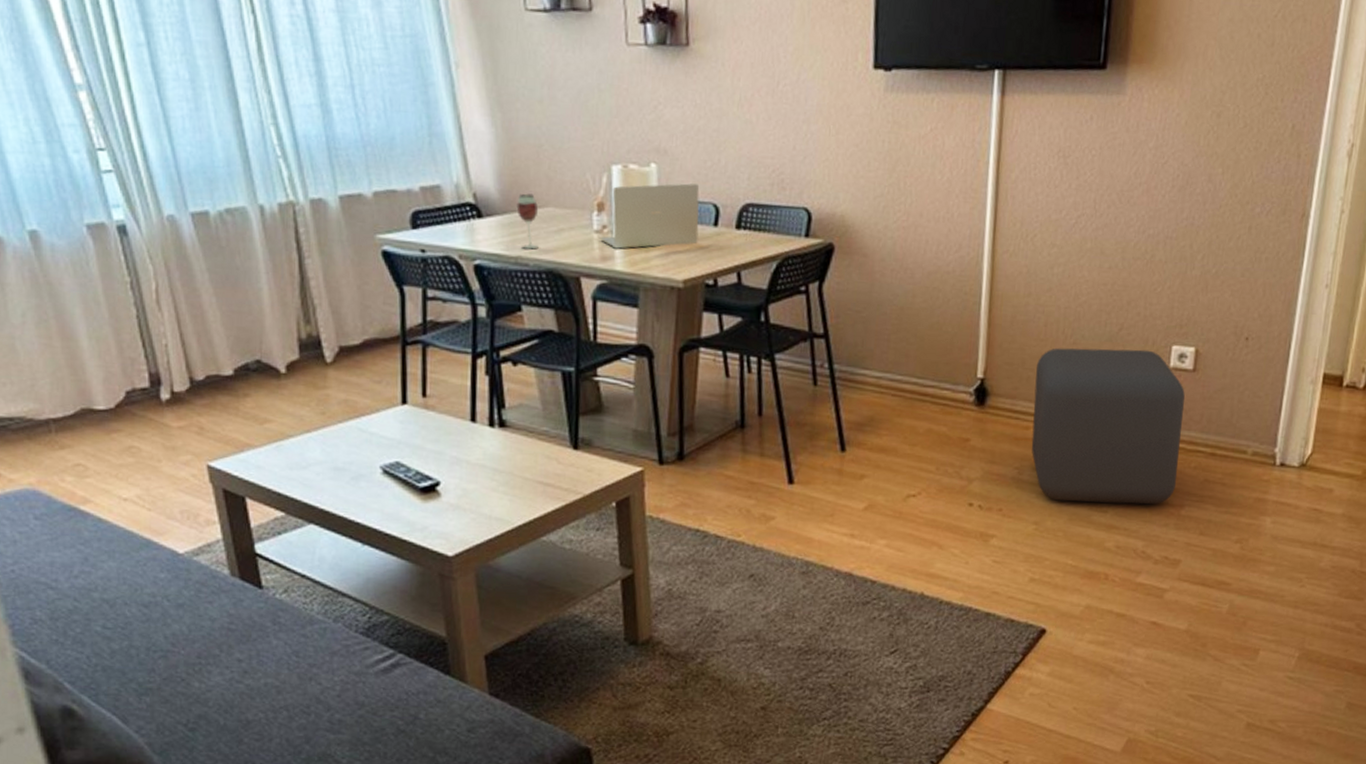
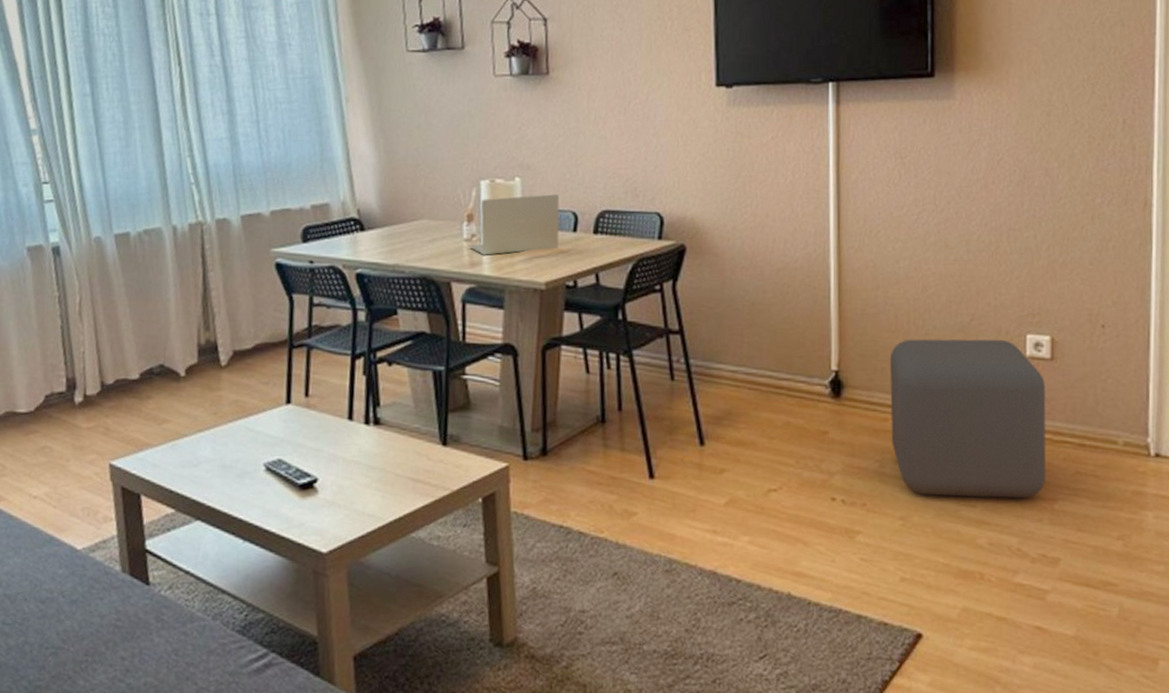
wineglass: present [515,193,540,250] -> none [394,208,415,258]

